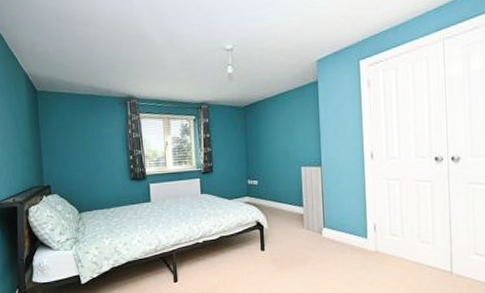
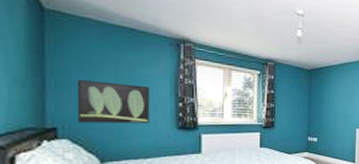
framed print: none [59,143,110,180] -> present [76,80,150,124]

